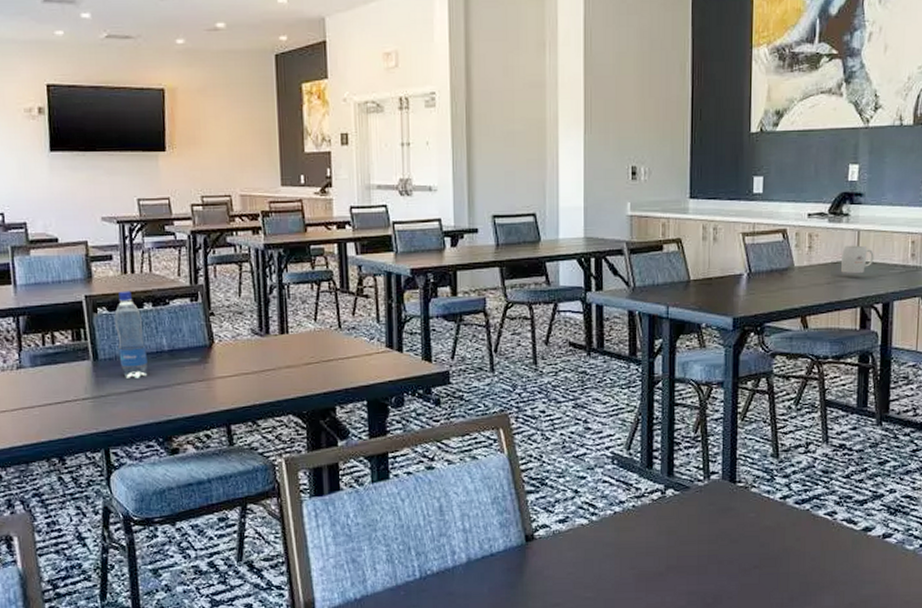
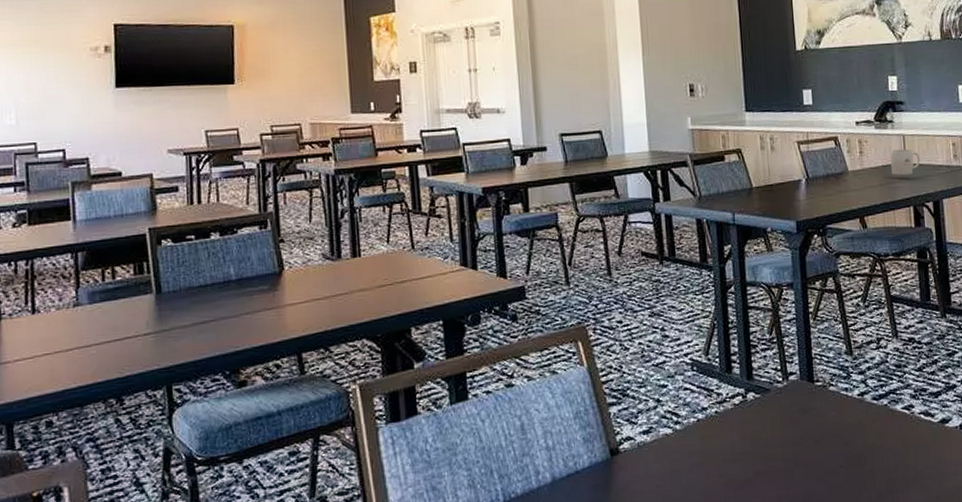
bottle: present [114,291,149,378] -> none [179,221,216,311]

